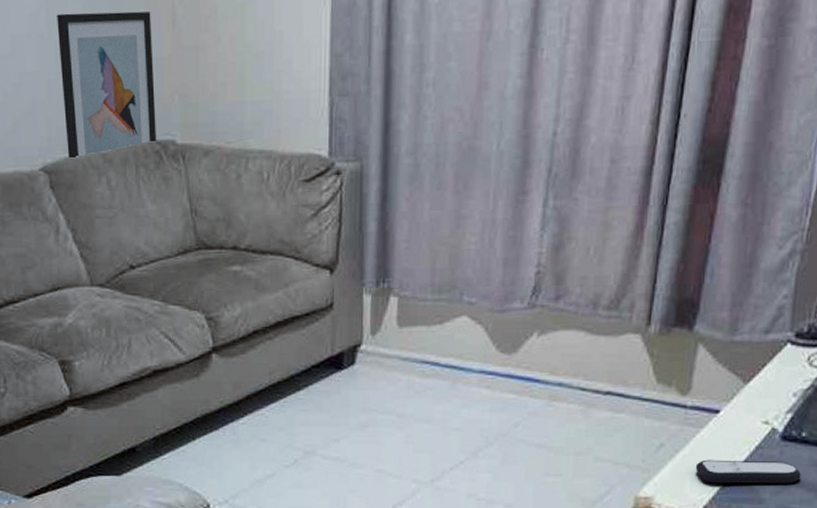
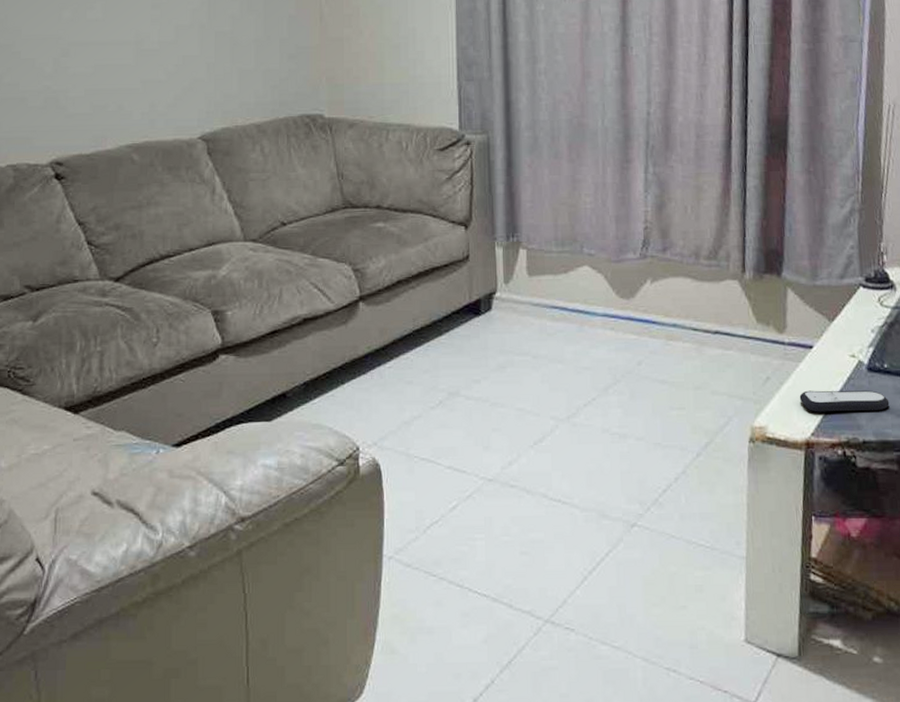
wall art: present [57,11,157,157] -> none [217,9,307,128]

